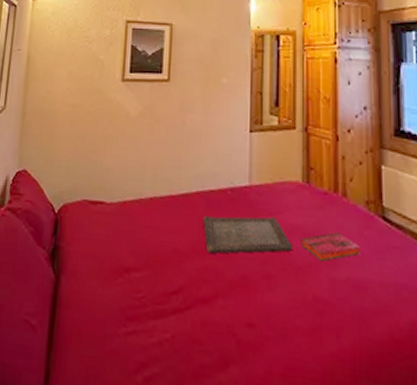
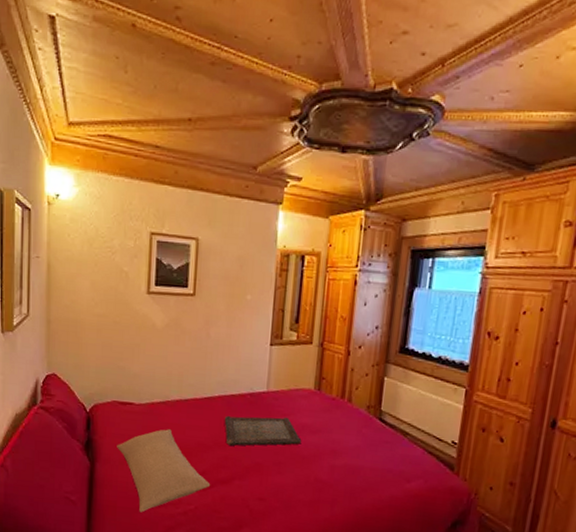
pillow: none [85,233,190,343] -> present [117,429,211,513]
hardback book: present [300,232,361,262] -> none [308,430,358,453]

